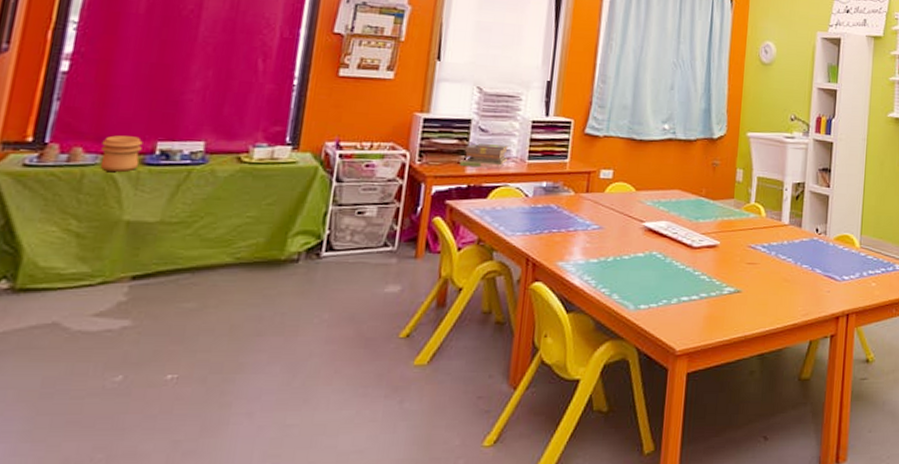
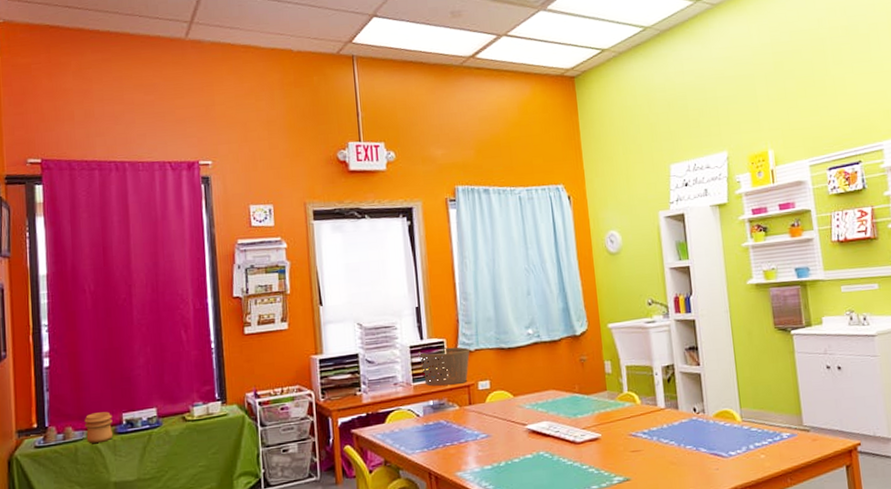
books: present [459,142,509,169] -> none [356,372,396,398]
basket: none [540,128,600,170] -> present [418,347,472,387]

